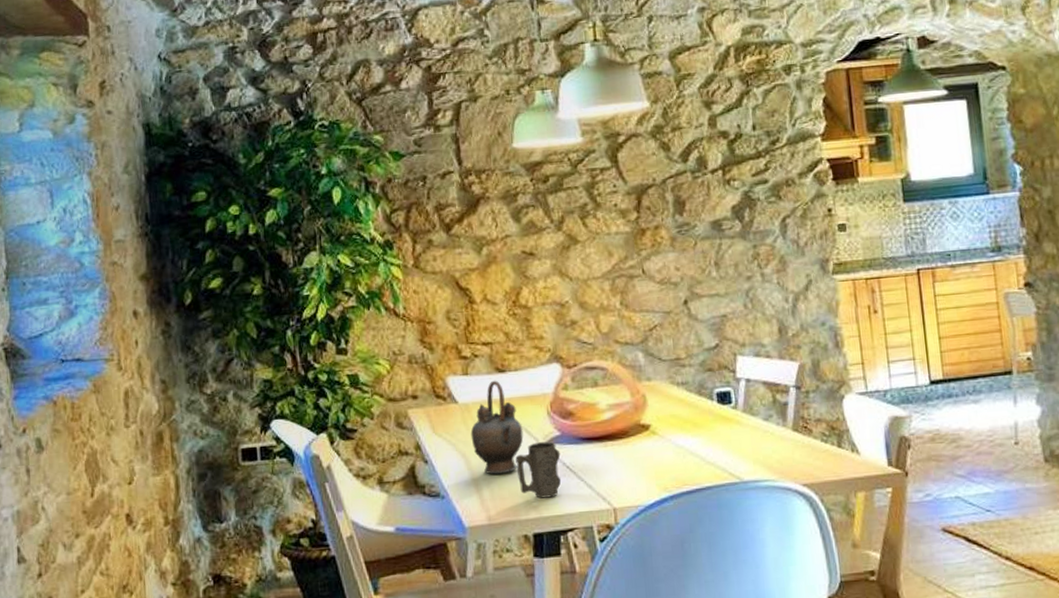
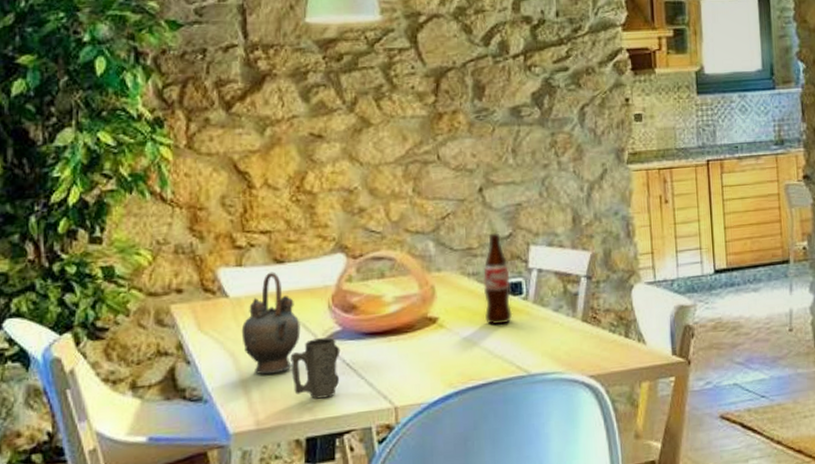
bottle: none [692,343,724,433] -> present [483,233,513,325]

